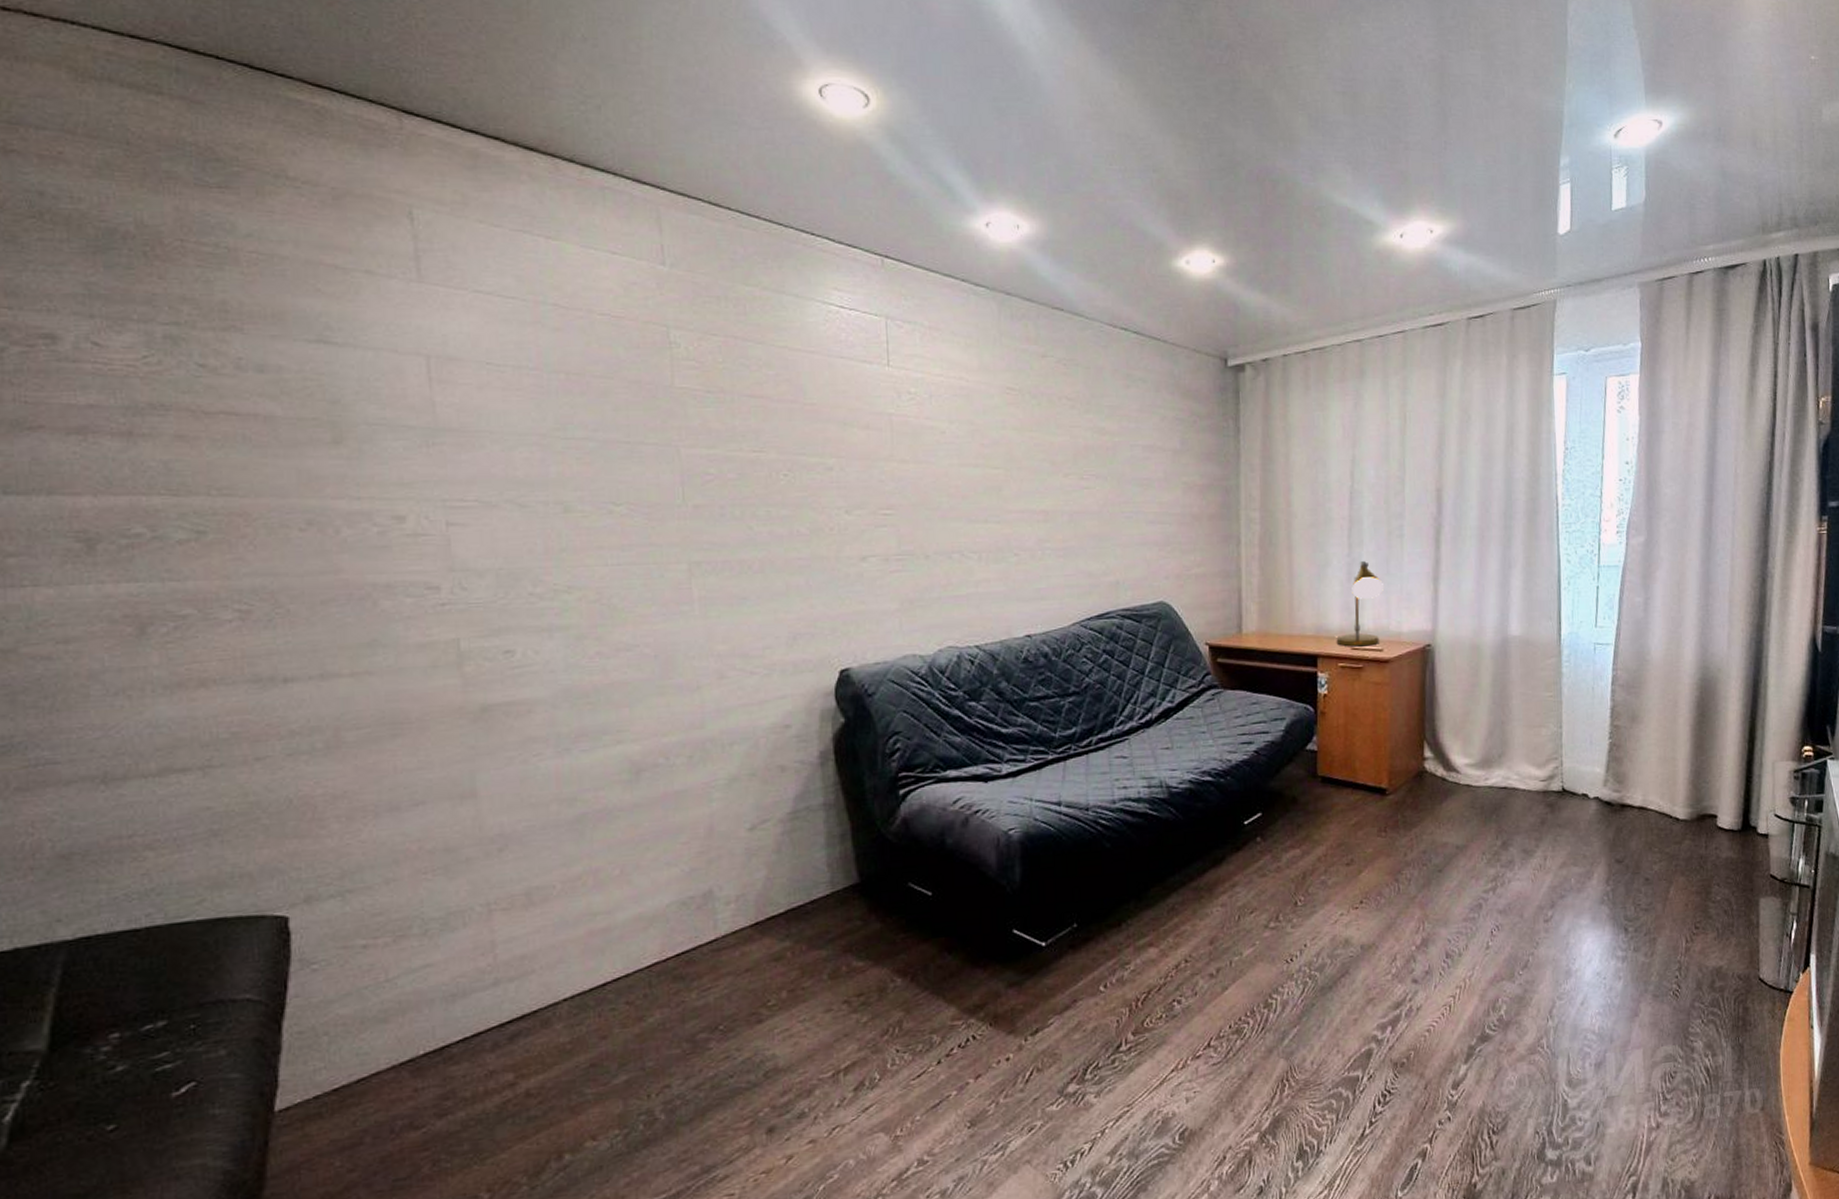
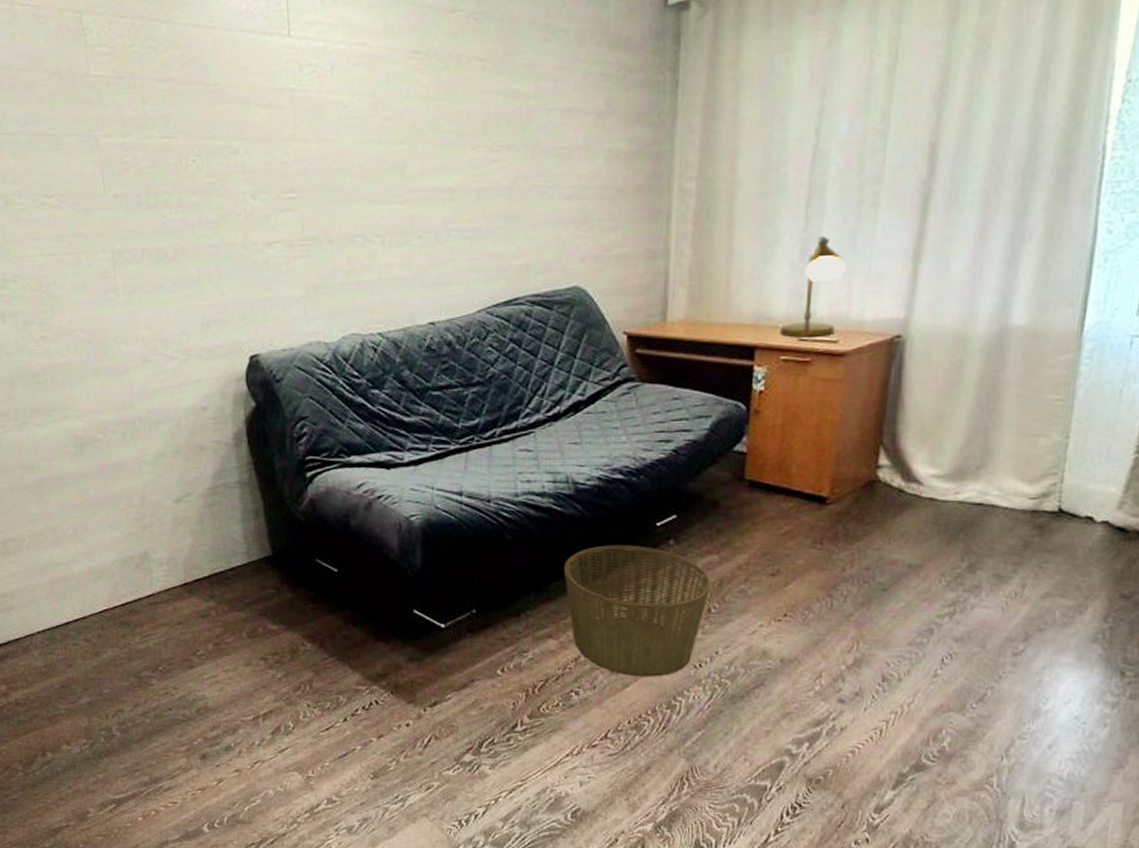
basket: none [1162,844,1297,978] -> present [564,545,712,677]

